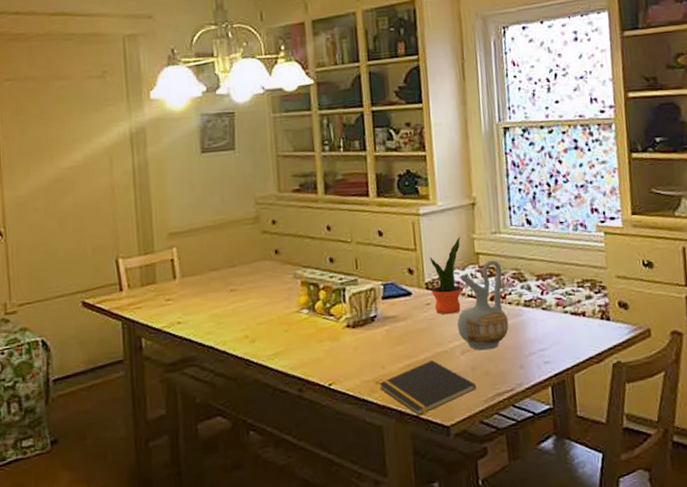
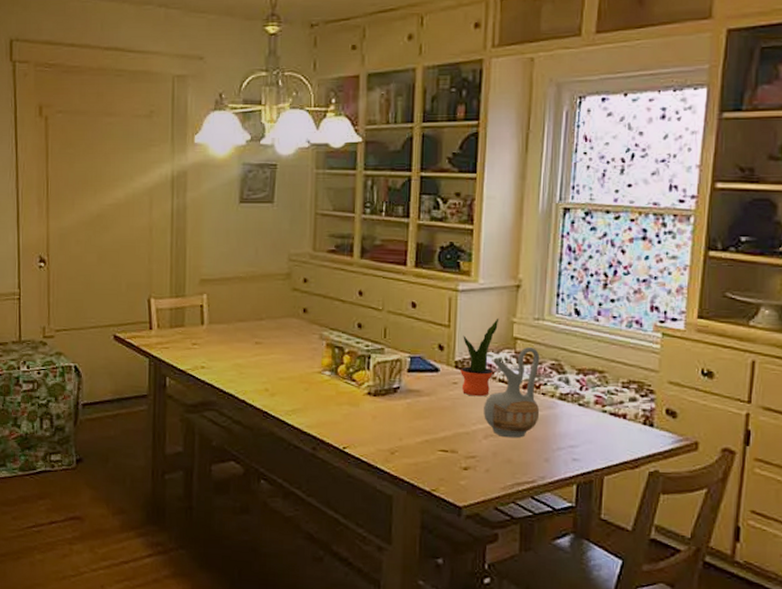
notepad: present [379,360,477,416] -> none [394,440,496,492]

